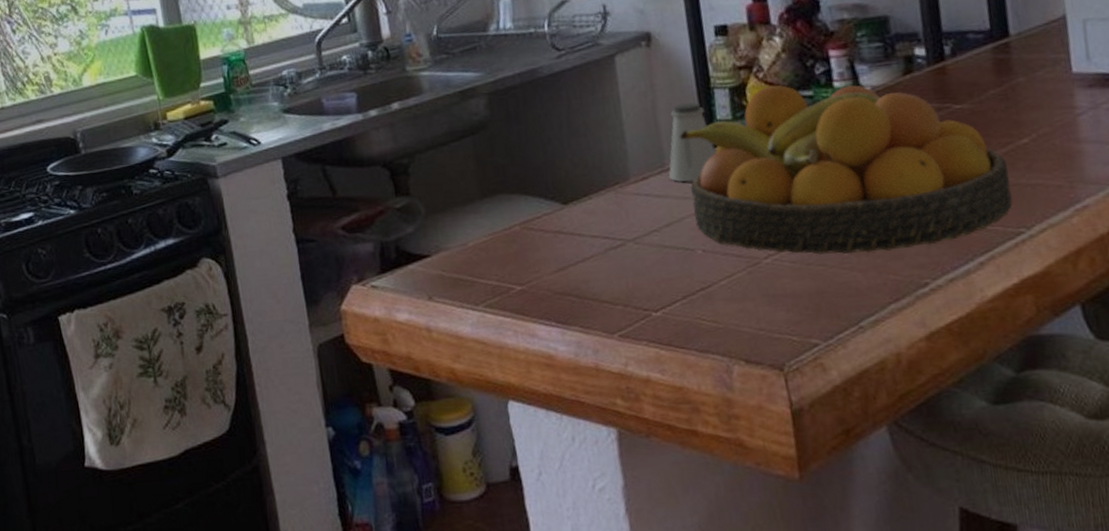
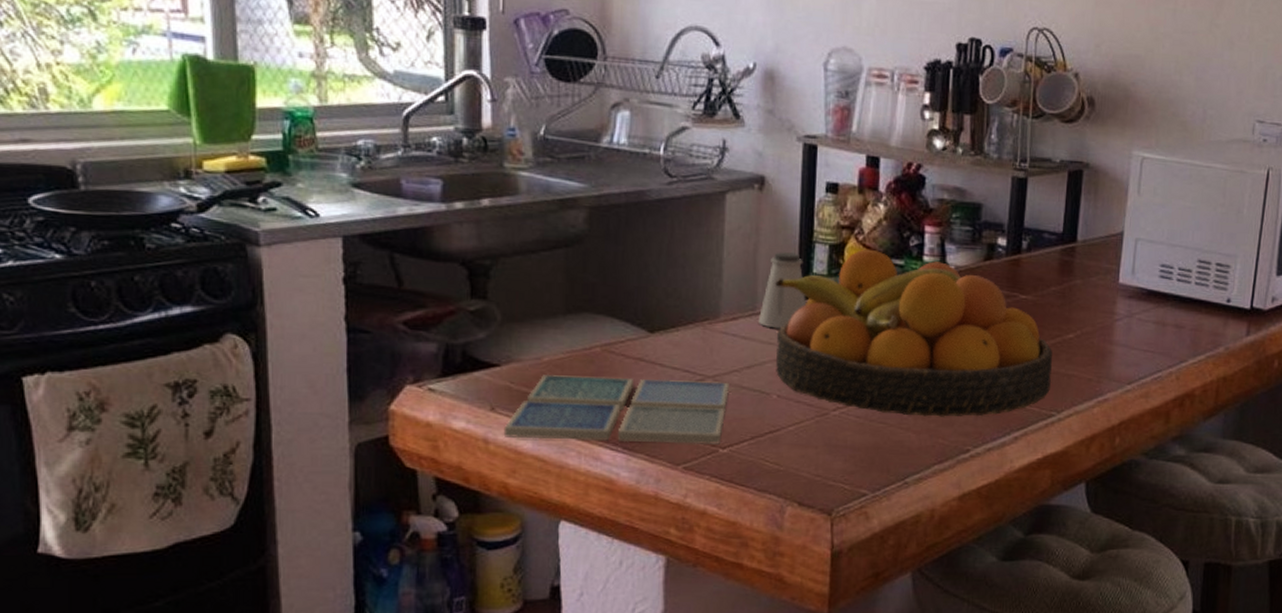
drink coaster: none [442,243,653,324] -> present [503,374,729,445]

